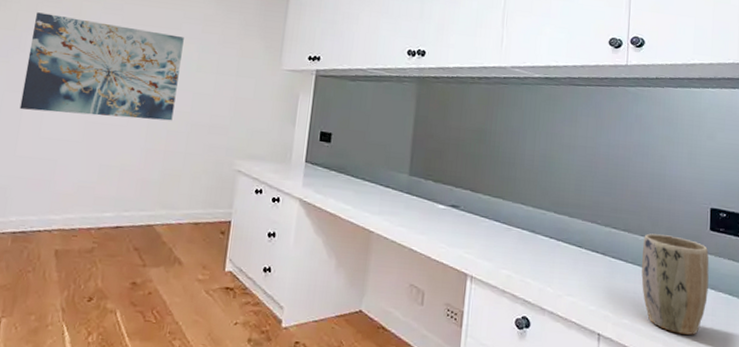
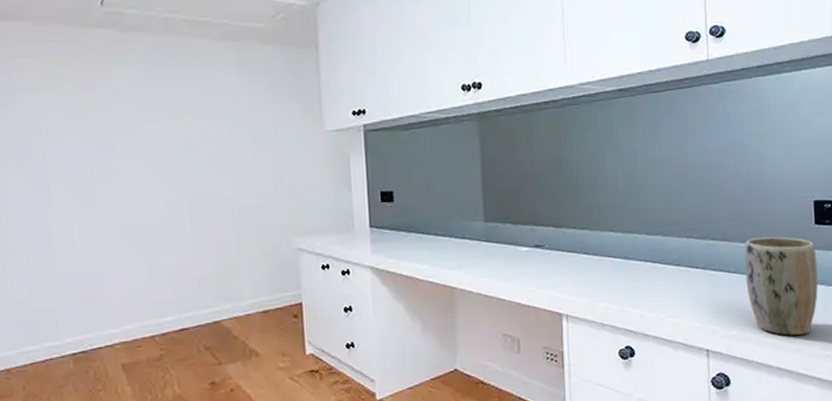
wall art: present [19,12,184,121] -> none [38,113,216,225]

